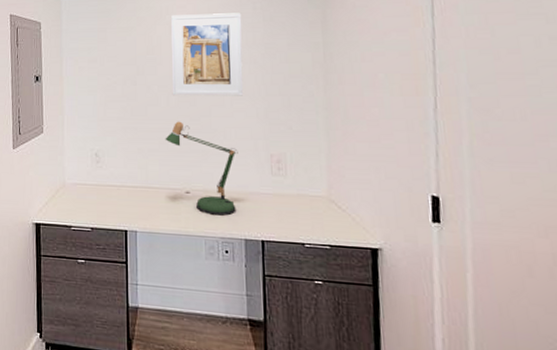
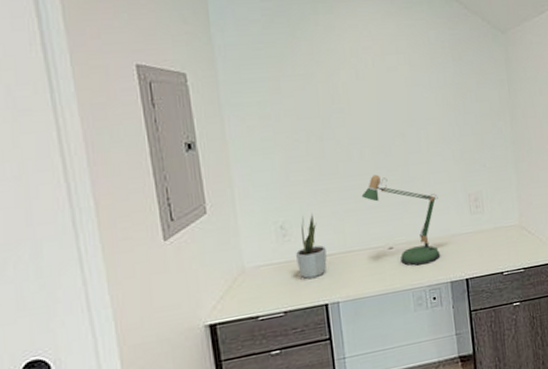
potted plant: none [106,147,130,204] -> present [296,214,327,279]
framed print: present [171,13,244,96] -> none [356,52,439,148]

